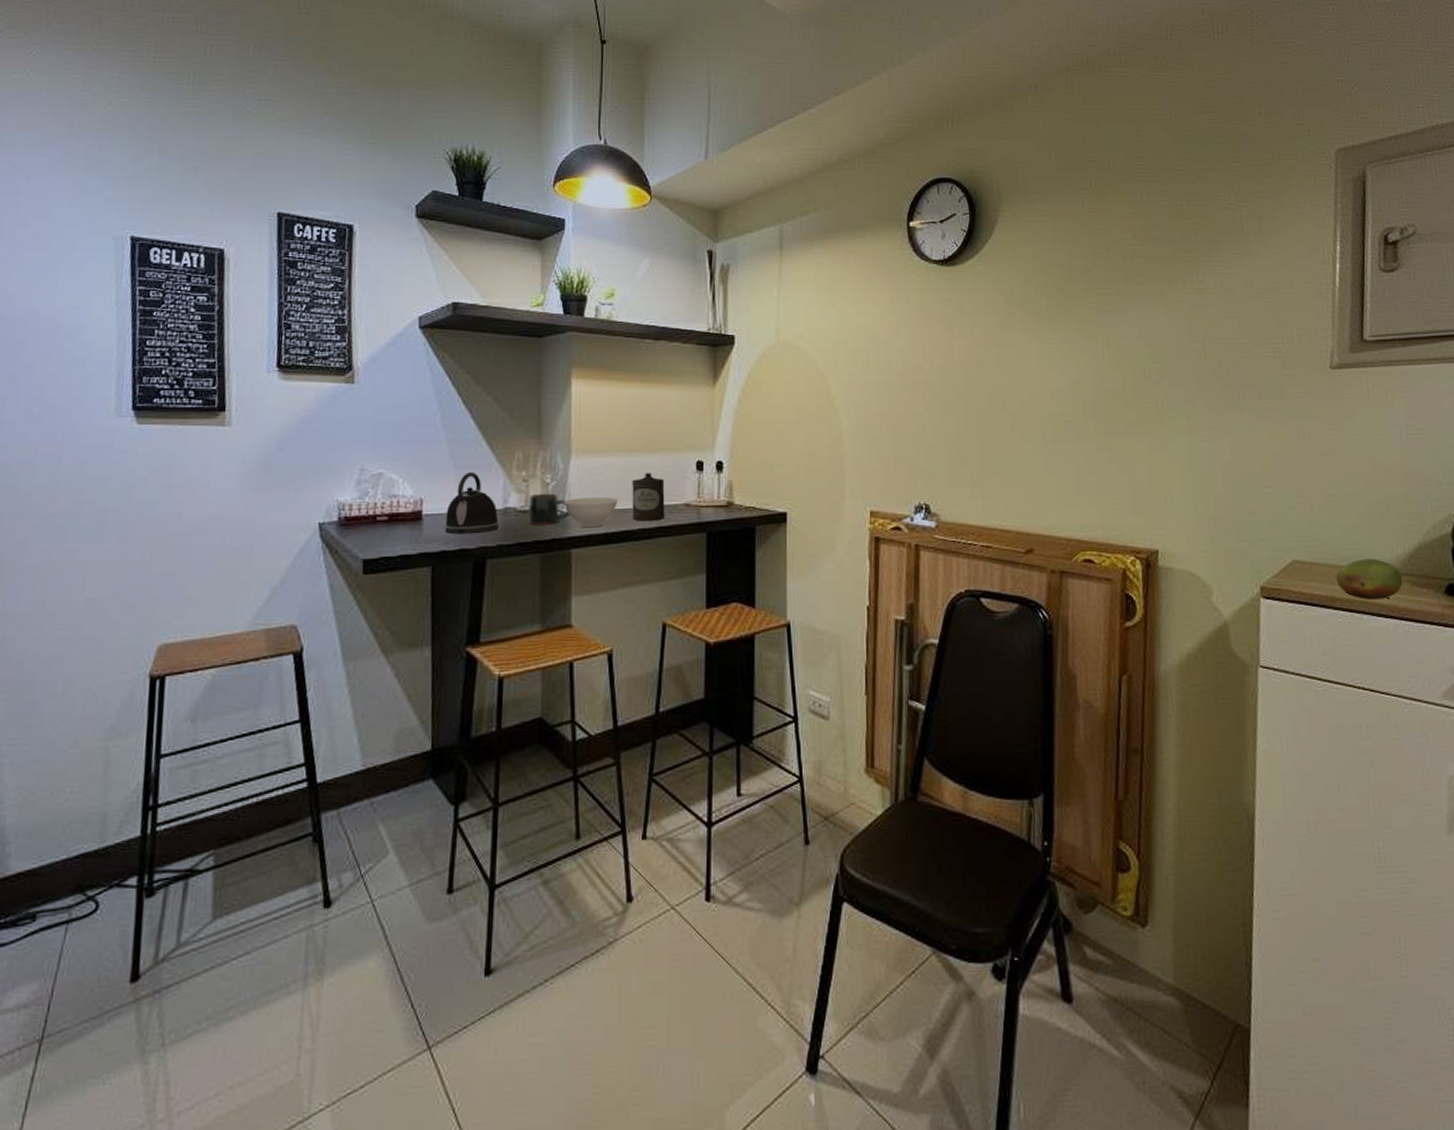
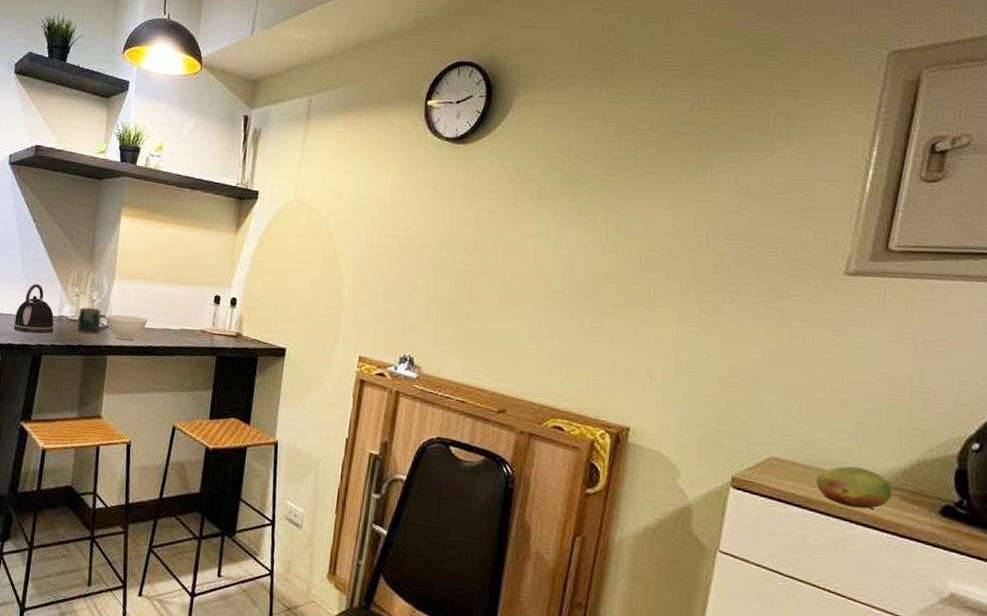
canister: present [632,473,665,521] -> none [158,301,187,341]

